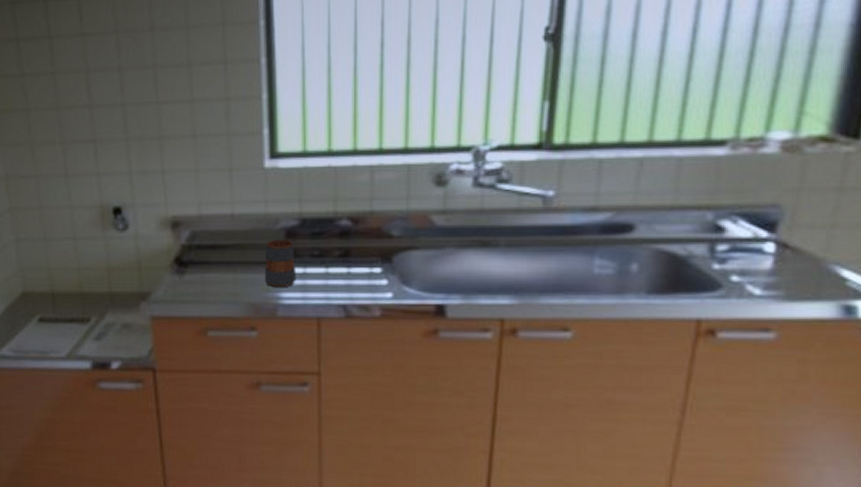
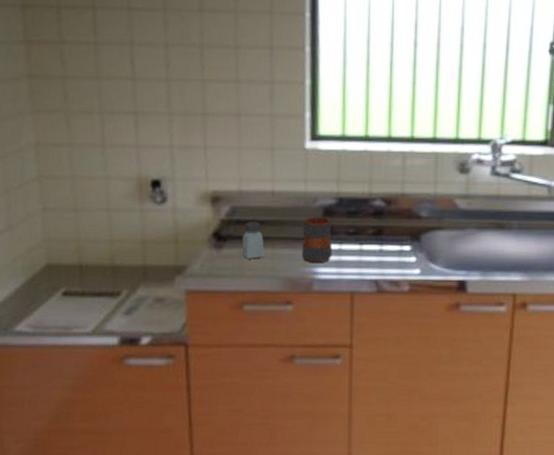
saltshaker: none [203,246,226,285] -> present [242,222,264,259]

